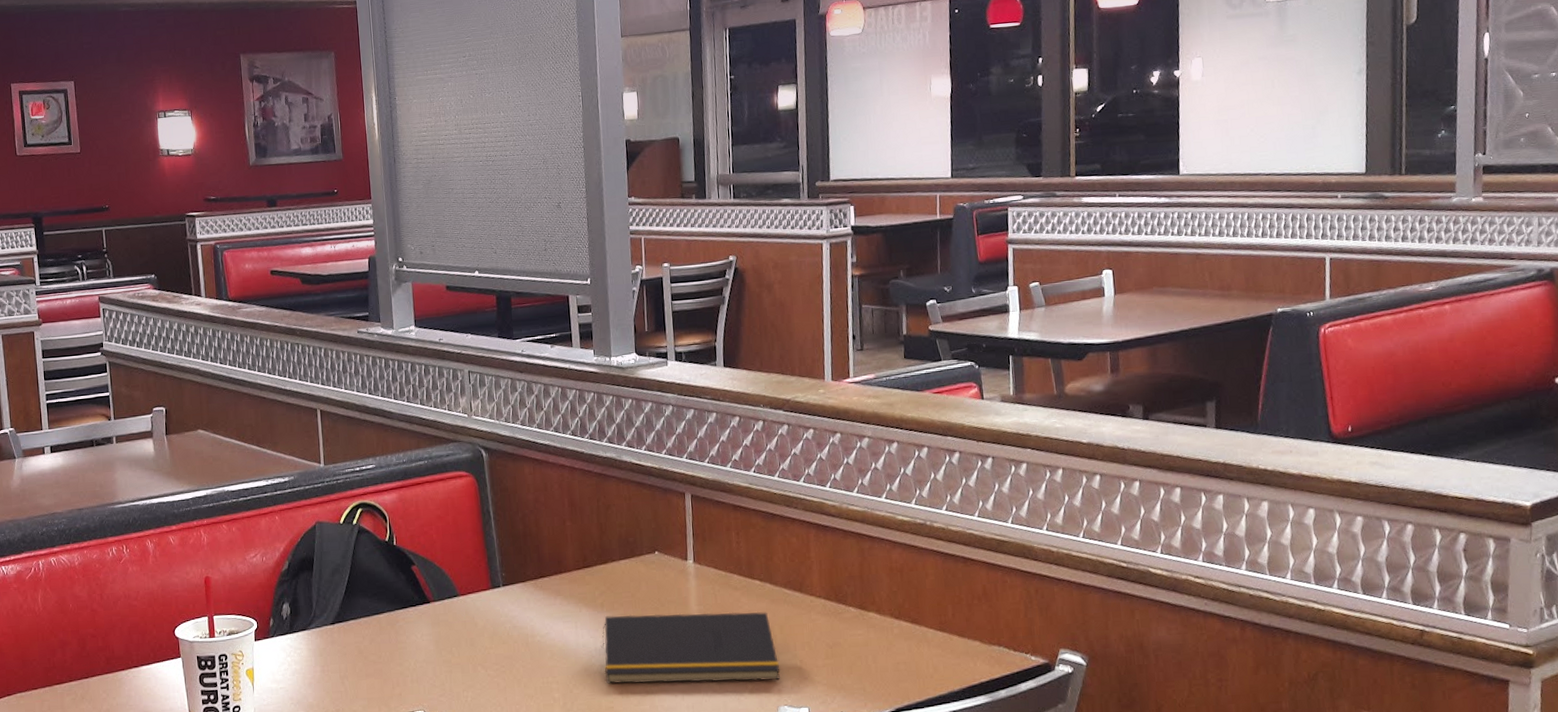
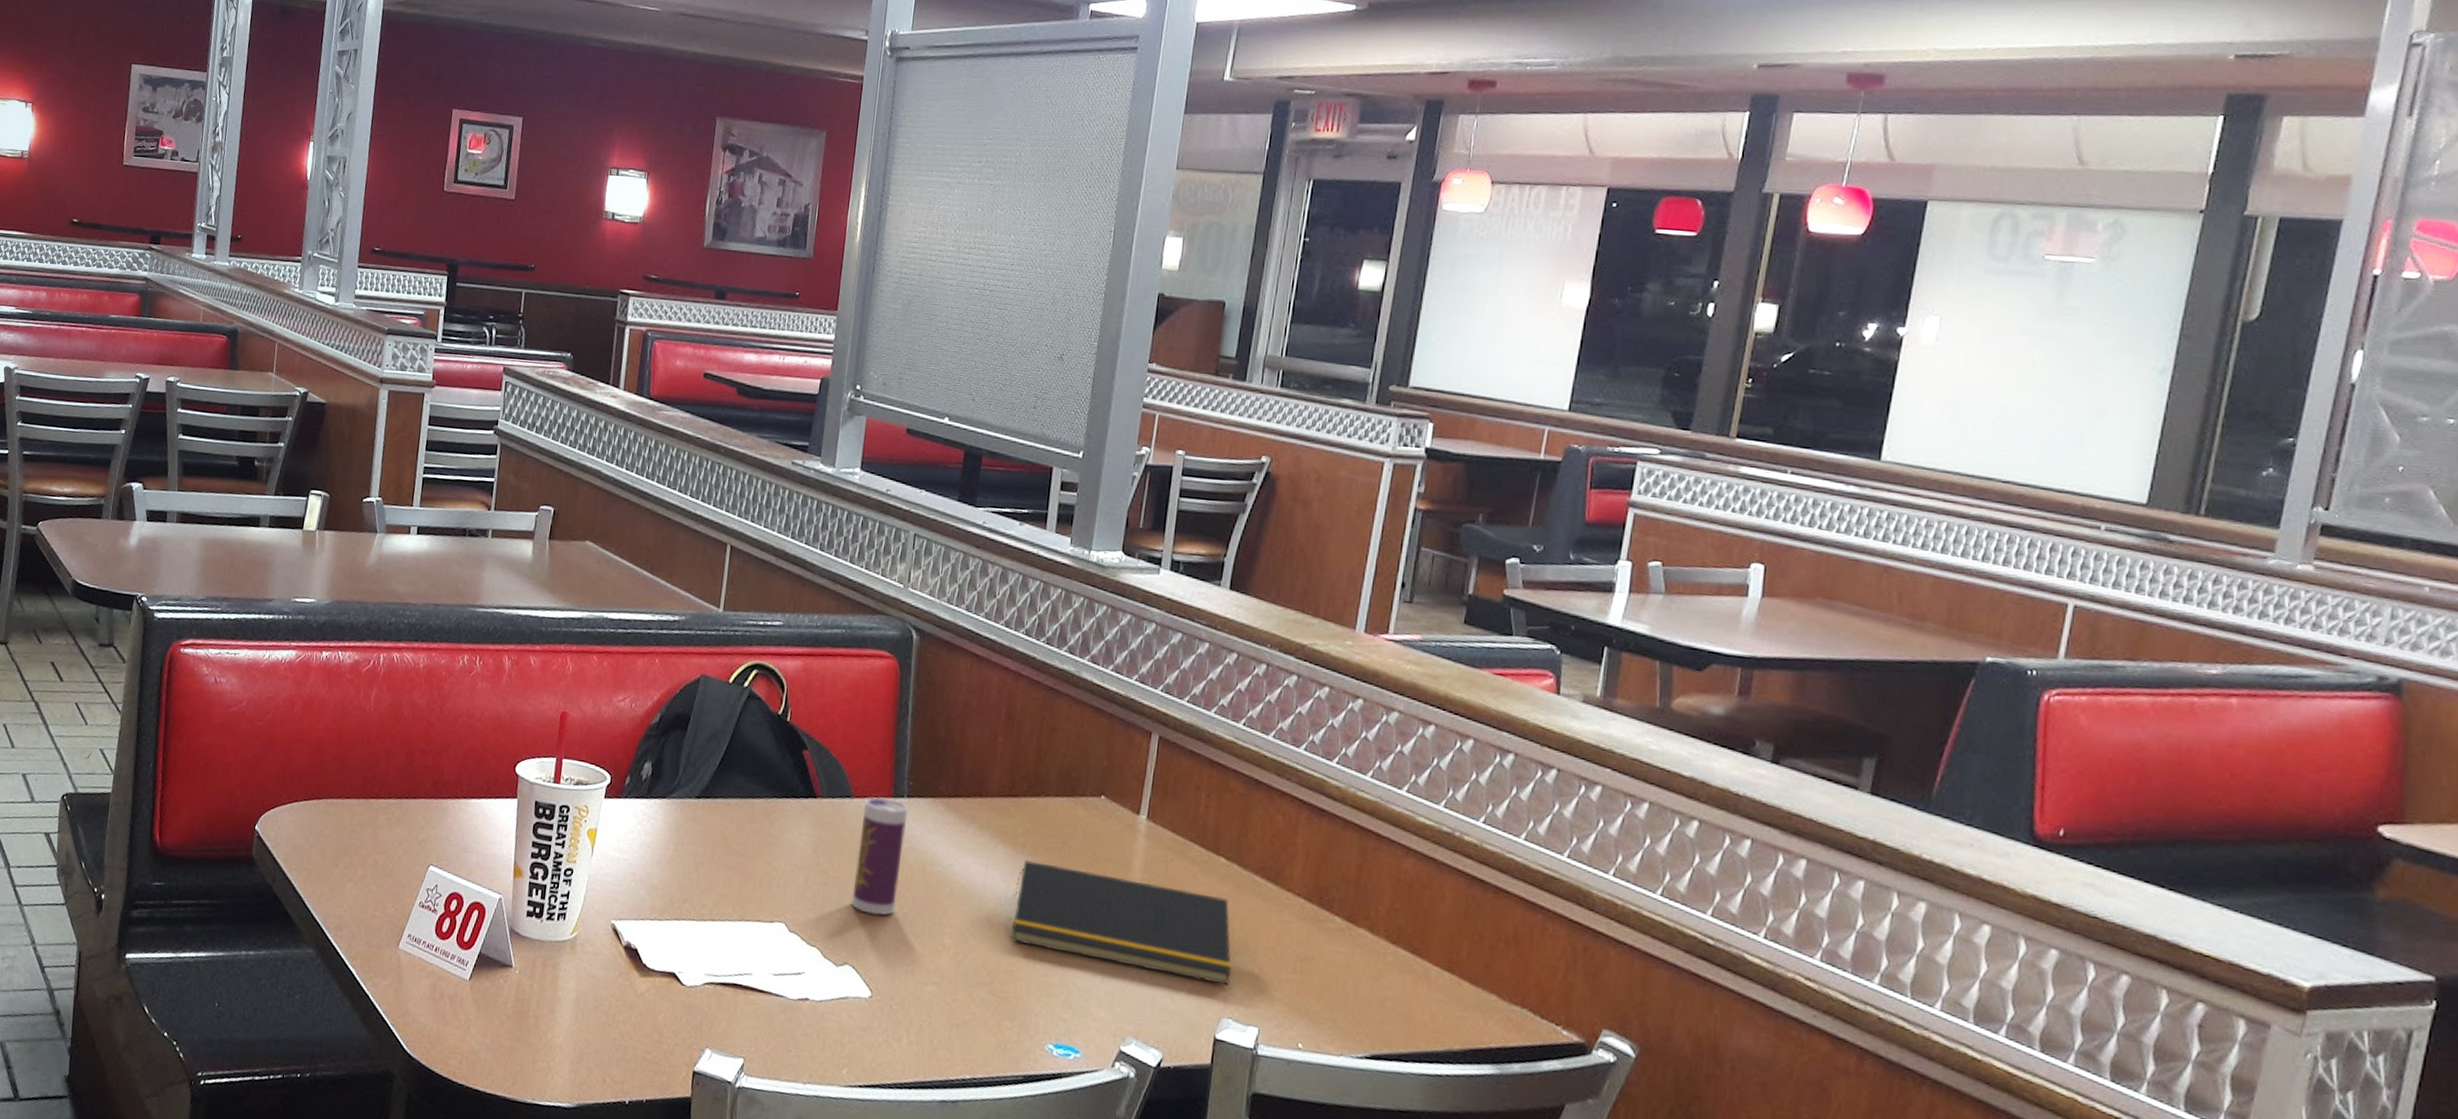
beverage can: none [468,590,510,688] -> present [851,797,909,916]

